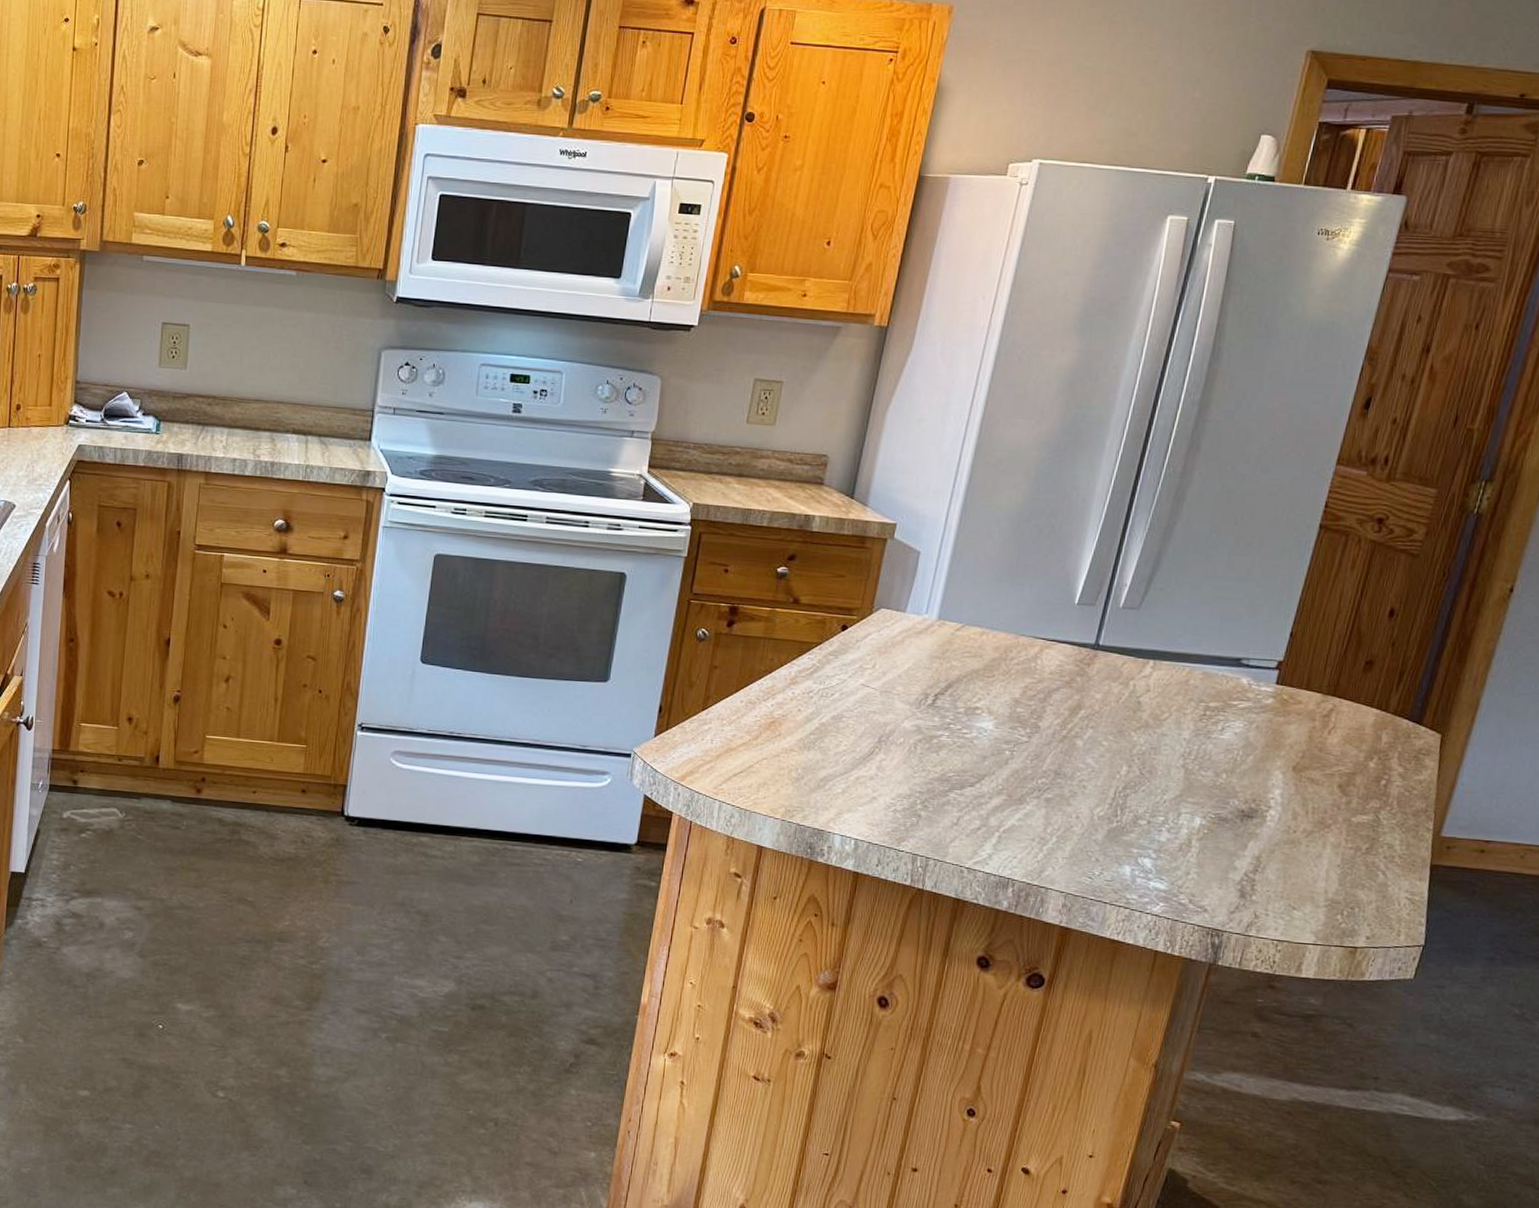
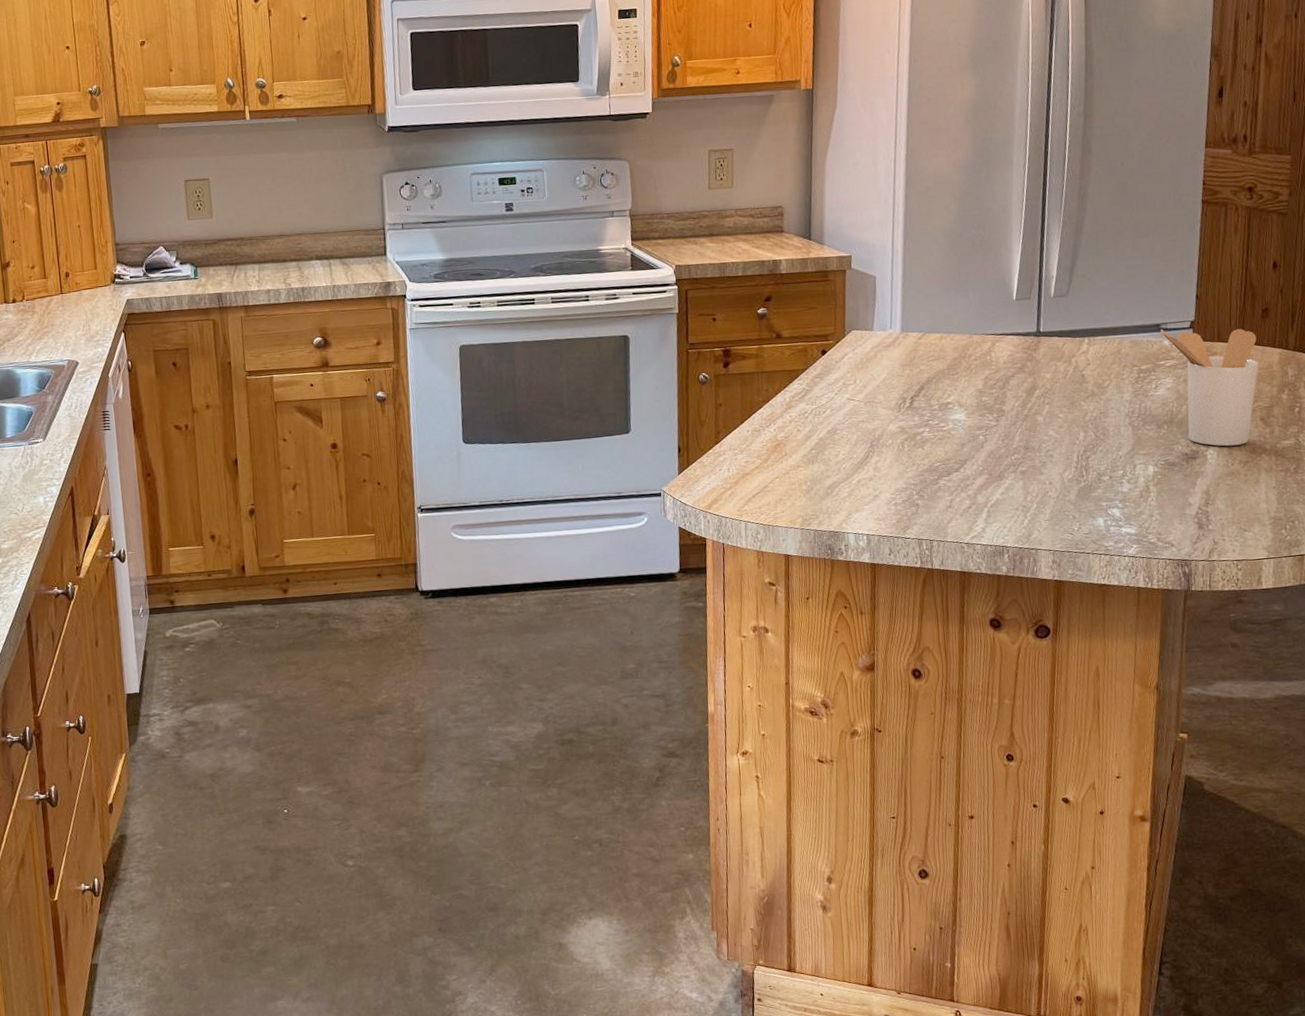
utensil holder: none [1240,664,1353,812] -> present [1160,329,1259,447]

